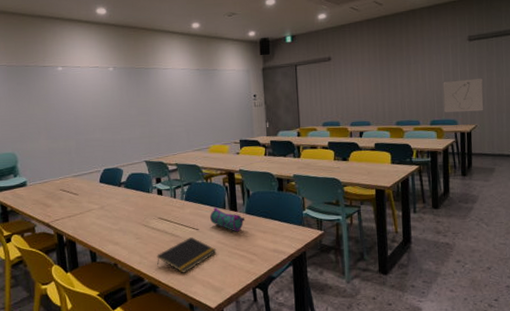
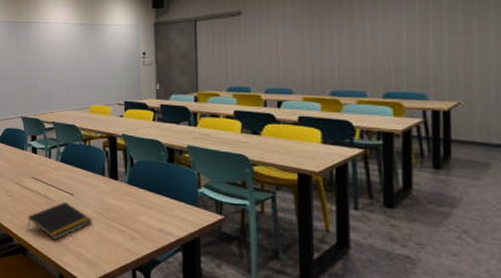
pencil case: present [210,207,245,232] -> none [87,173,127,204]
wall art: present [443,78,484,113] -> none [404,39,473,84]

